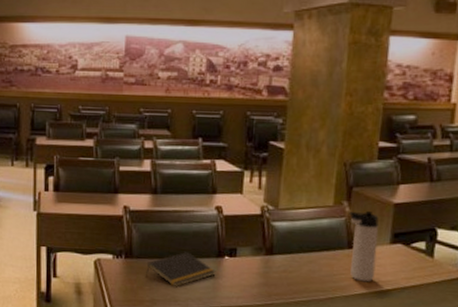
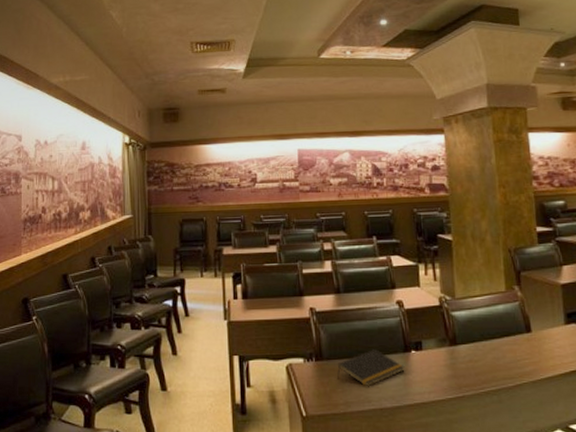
thermos bottle: present [349,210,379,282] -> none [521,293,557,366]

